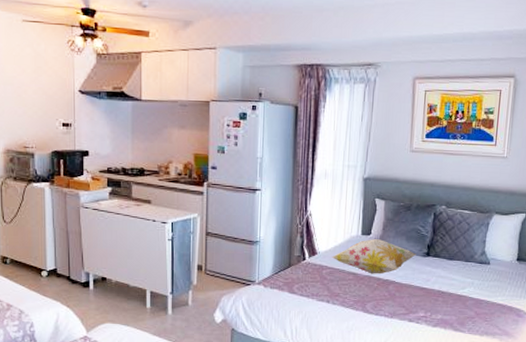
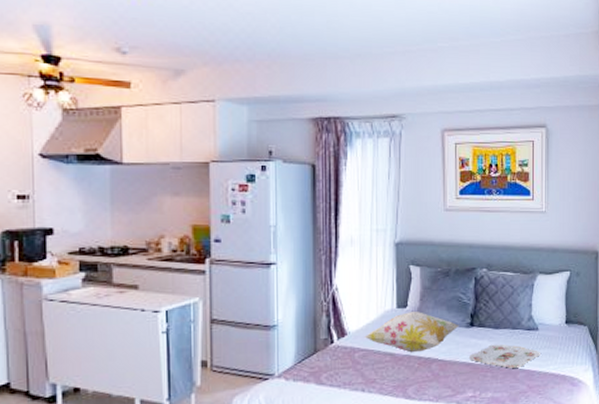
serving tray: none [423,273,491,296] -> present [469,344,542,368]

